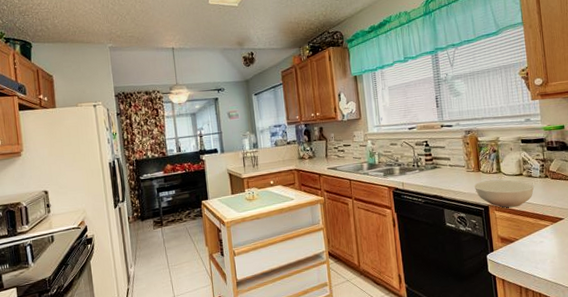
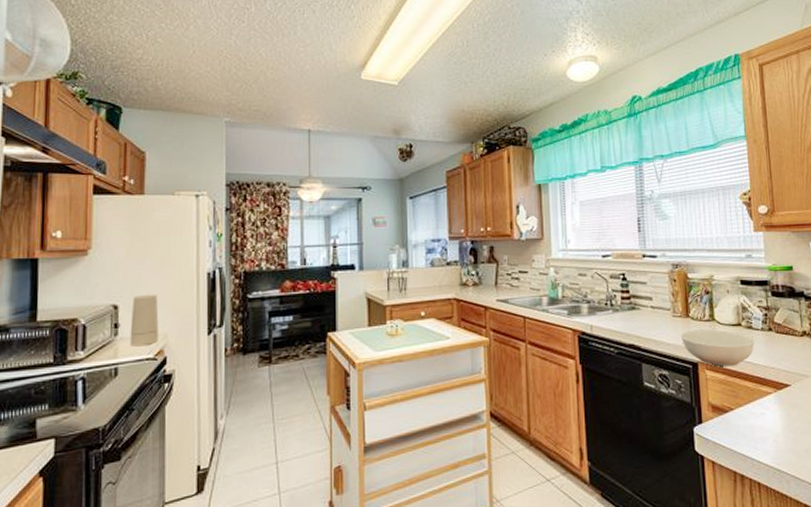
canister: none [57,181,80,220] -> present [130,294,159,347]

